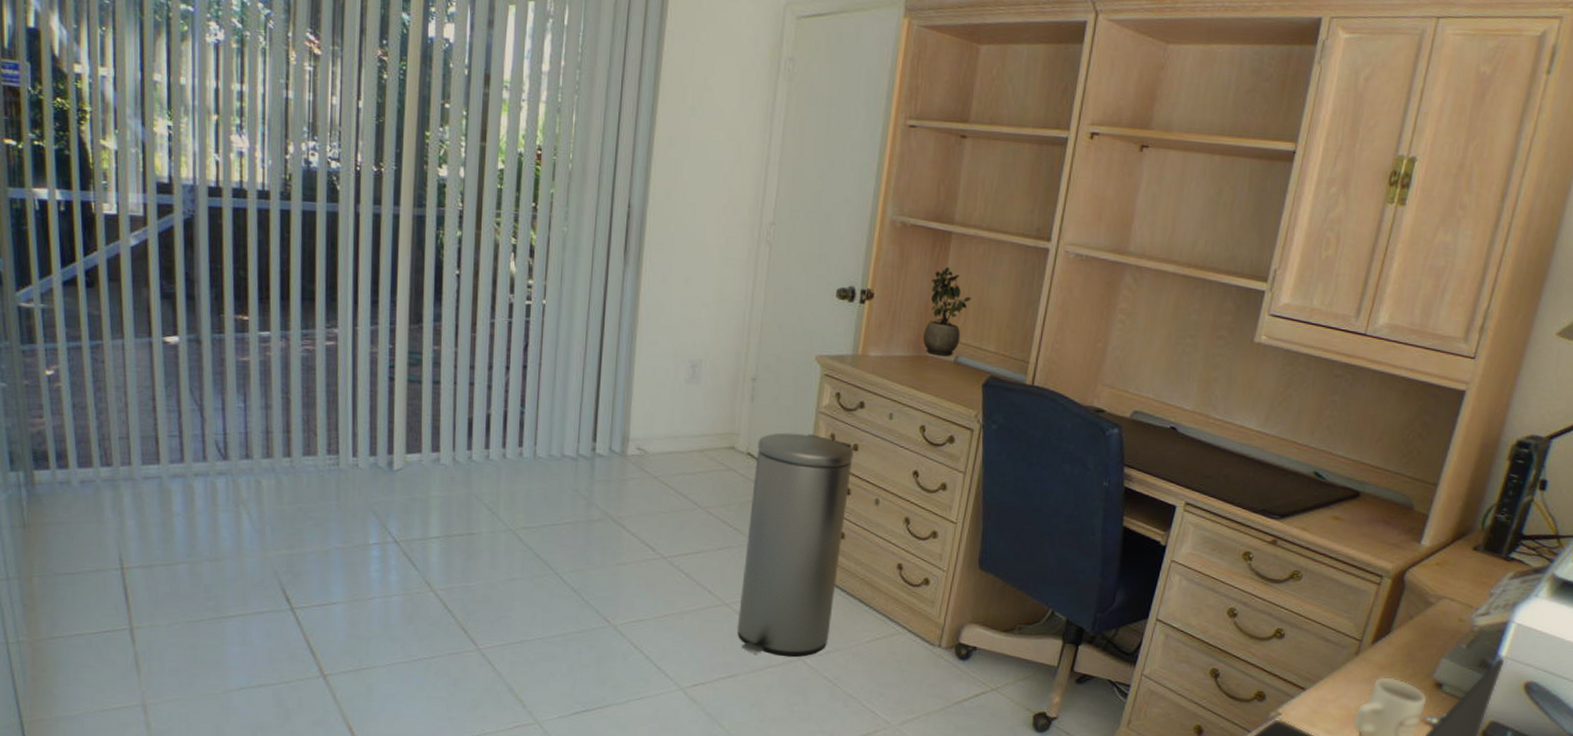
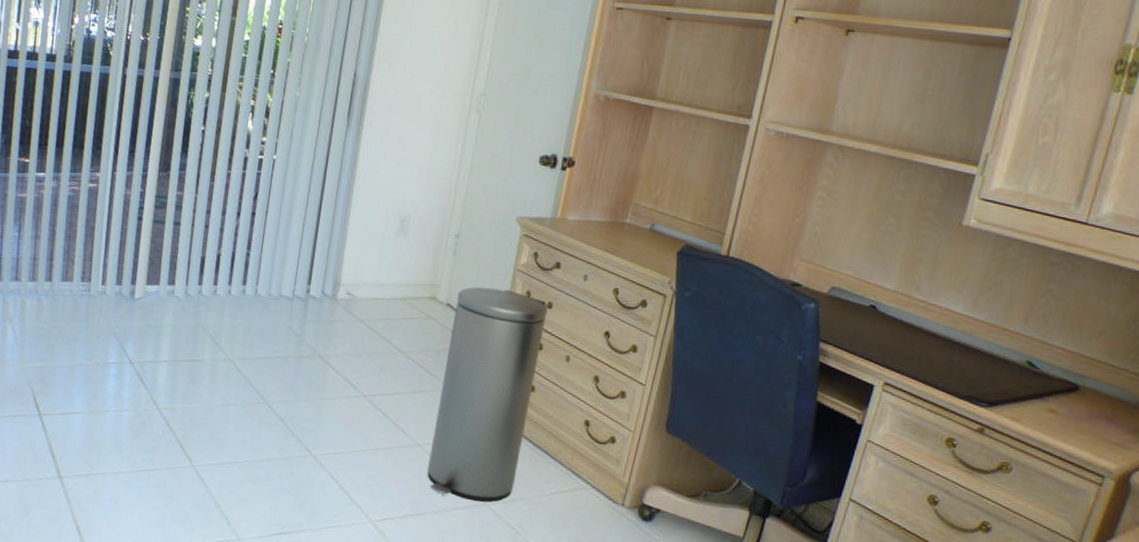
potted plant: present [923,266,972,357] -> none [620,139,671,224]

